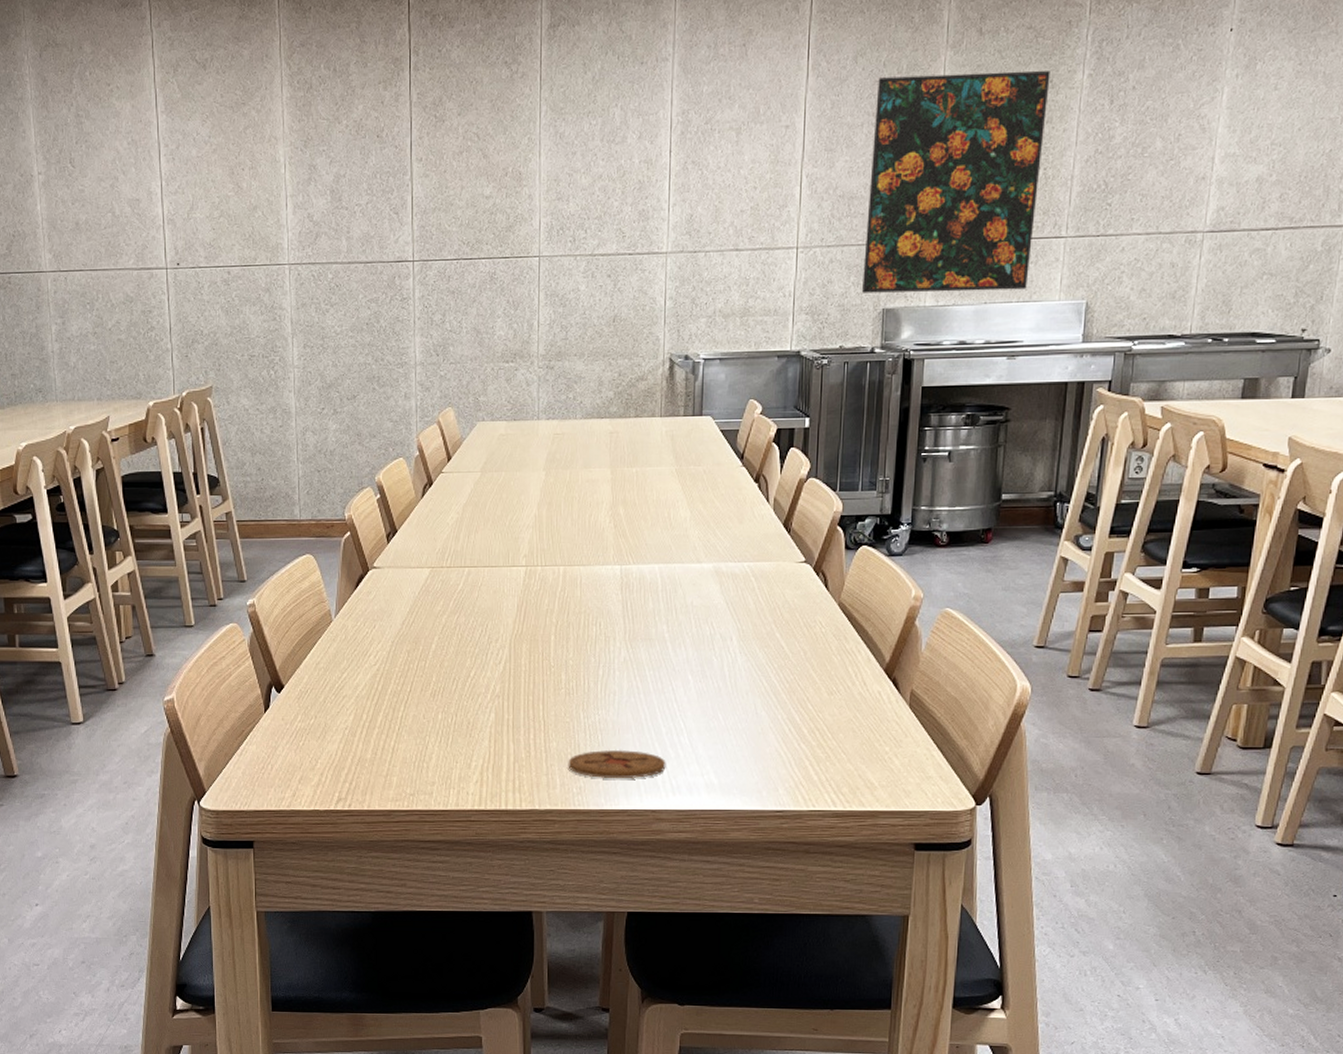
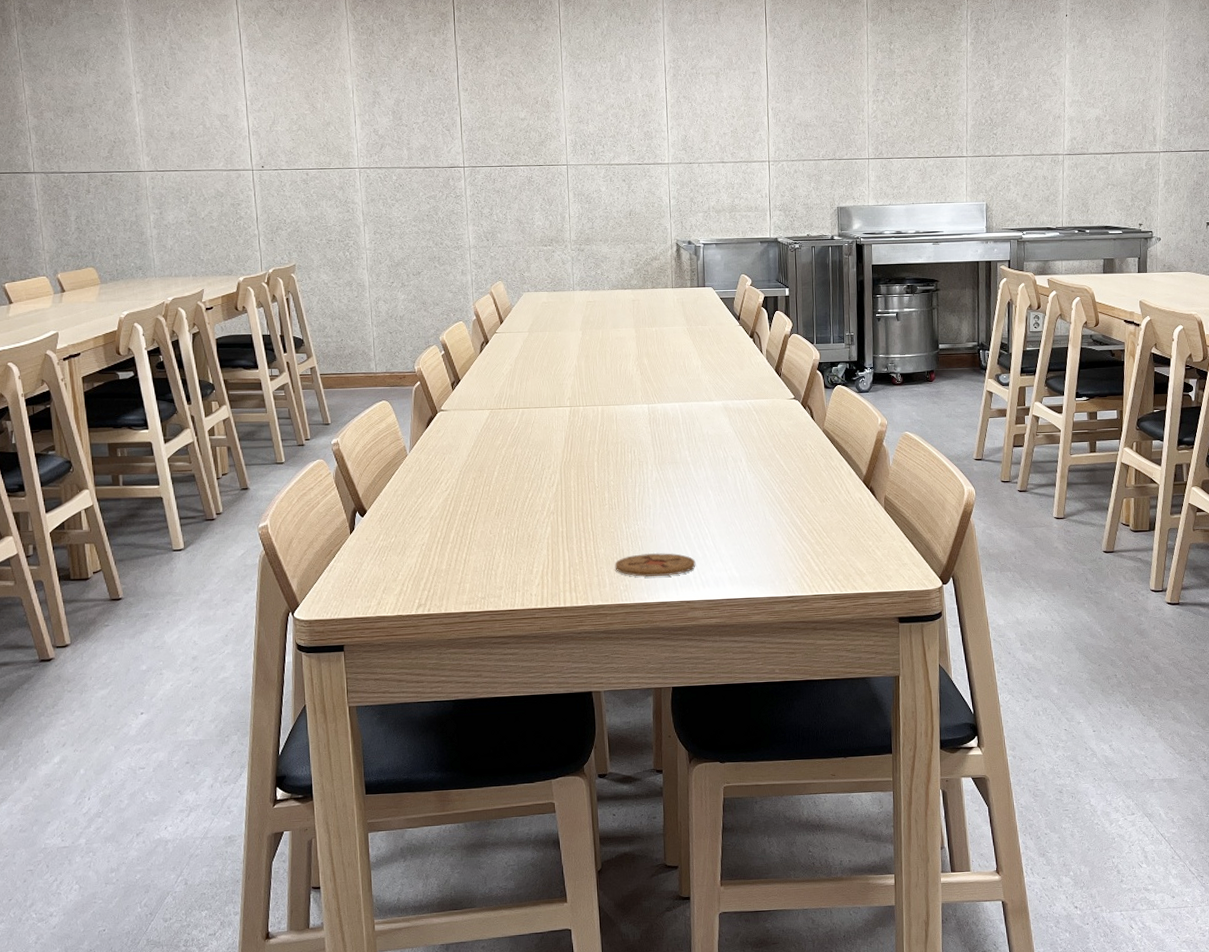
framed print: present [861,70,1050,293] -> none [819,38,944,196]

